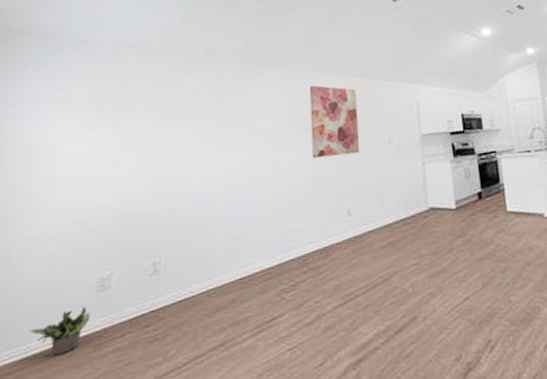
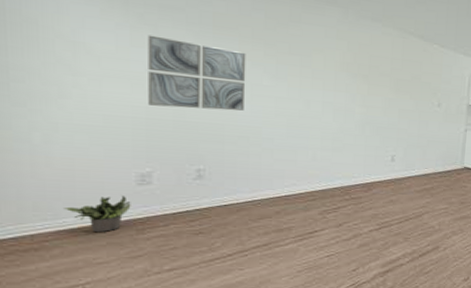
wall art: none [111,130,198,202] -> present [147,35,246,111]
wall art: present [309,85,360,158] -> none [364,35,414,109]

